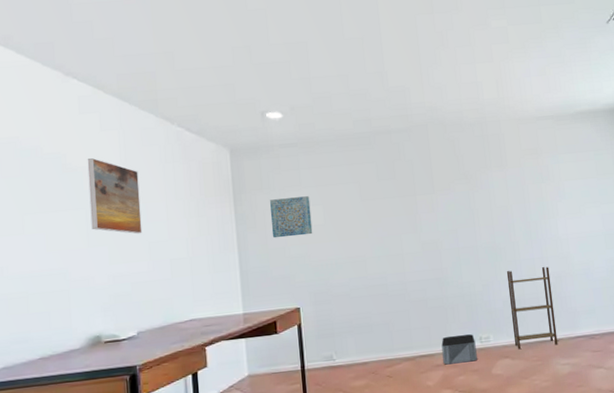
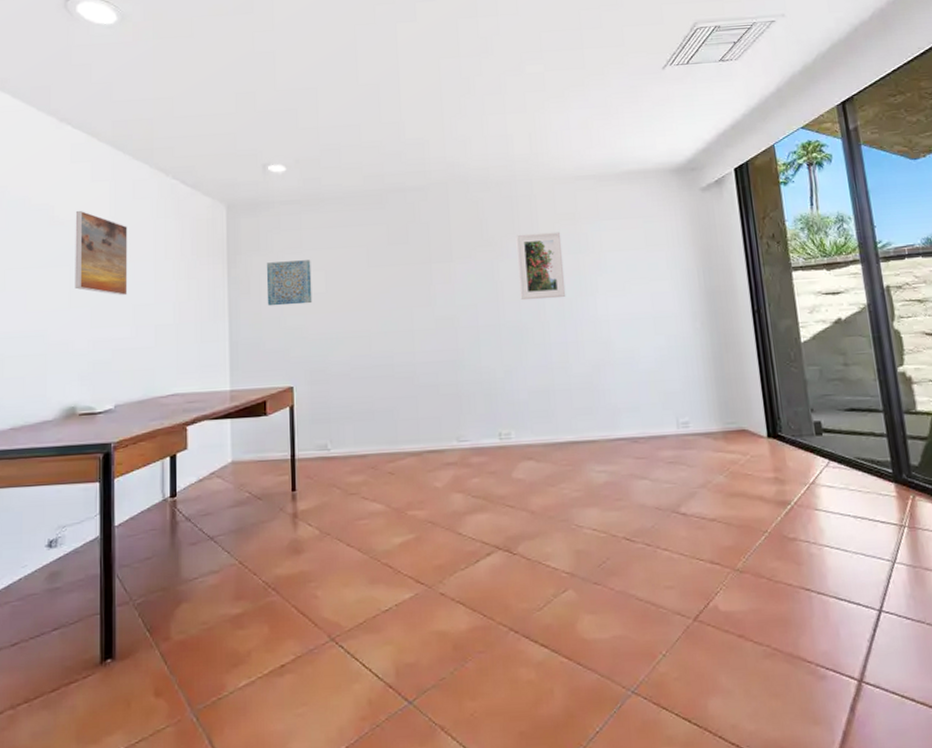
storage bin: present [441,334,477,365] -> none [453,429,495,464]
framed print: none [488,165,532,225] -> present [515,232,566,301]
shelving unit: present [506,267,558,350] -> none [533,353,593,451]

